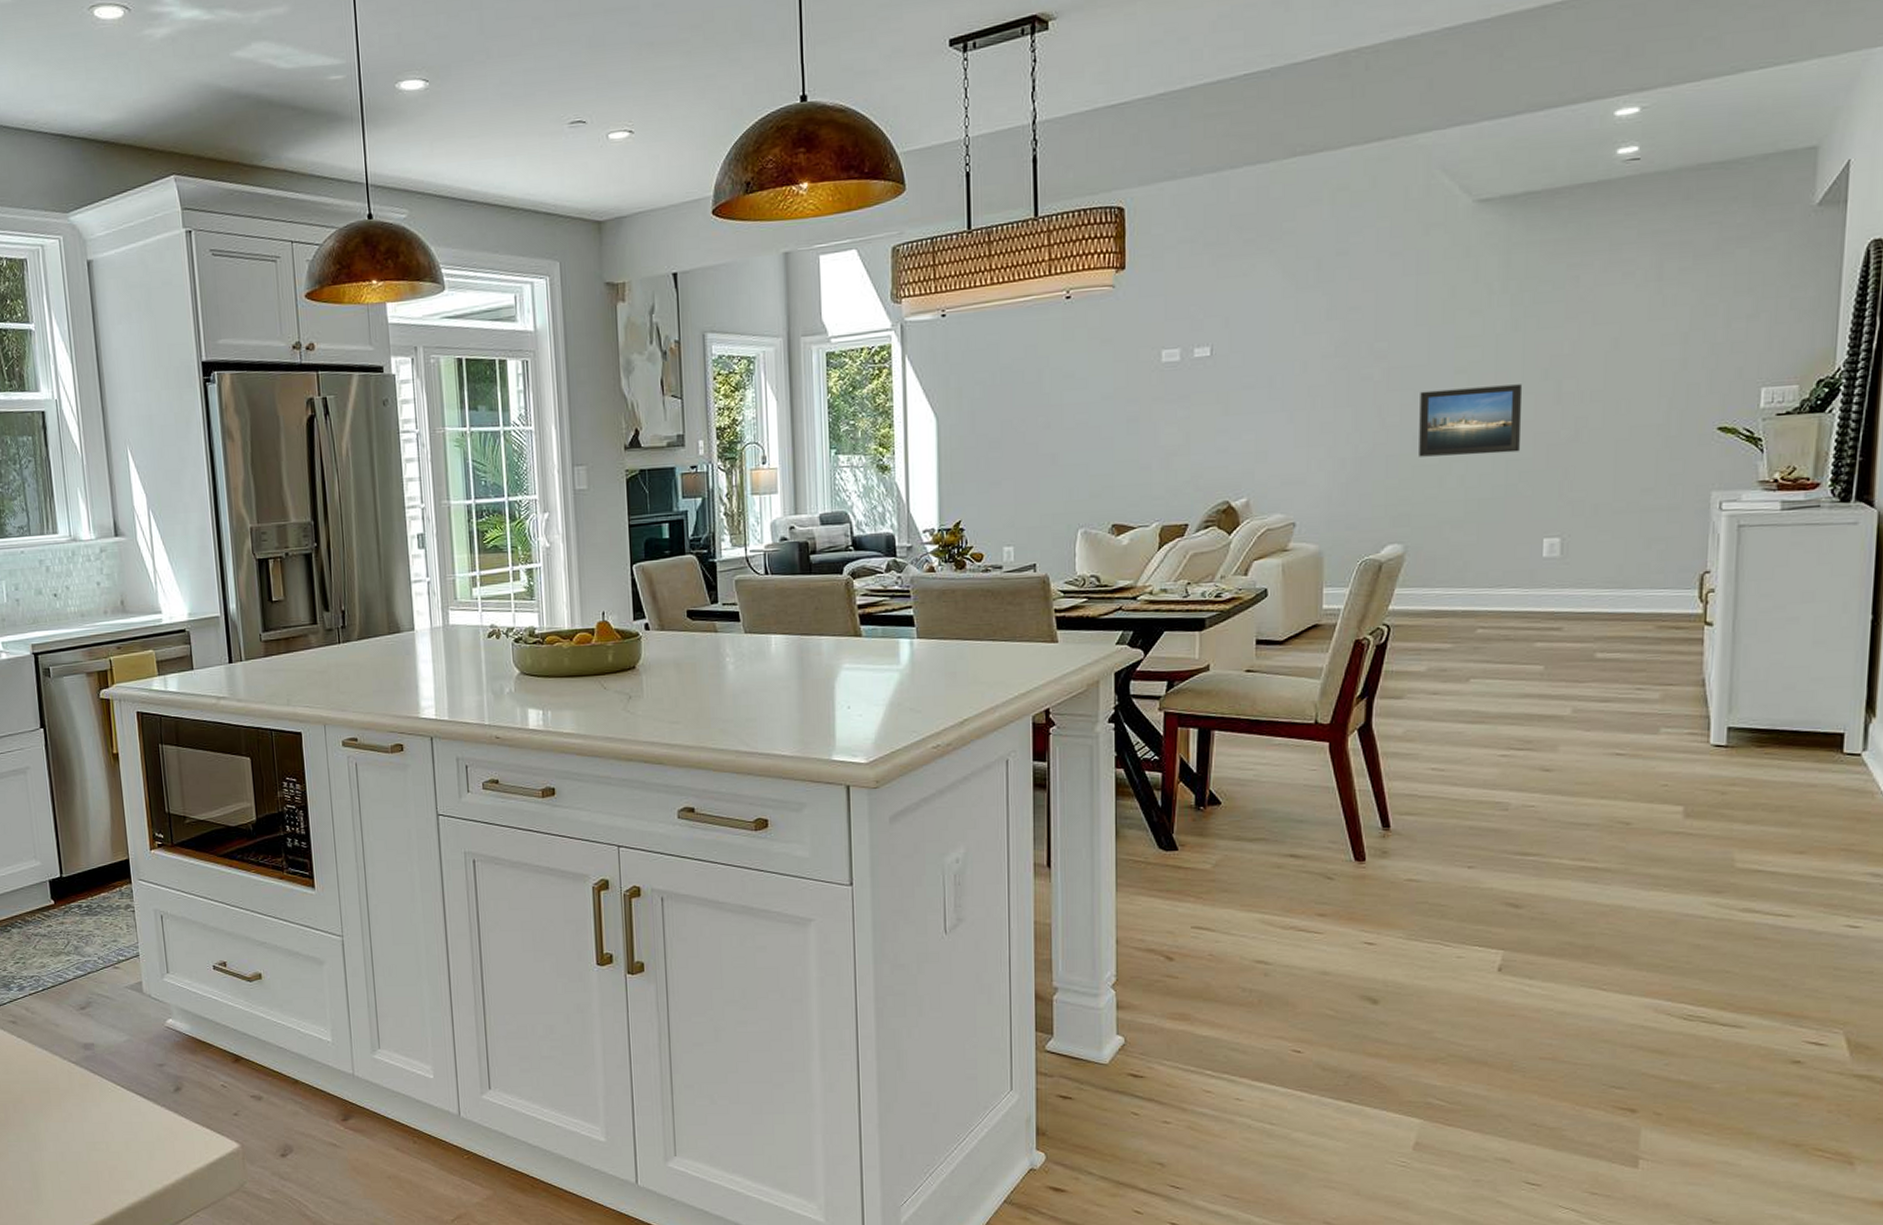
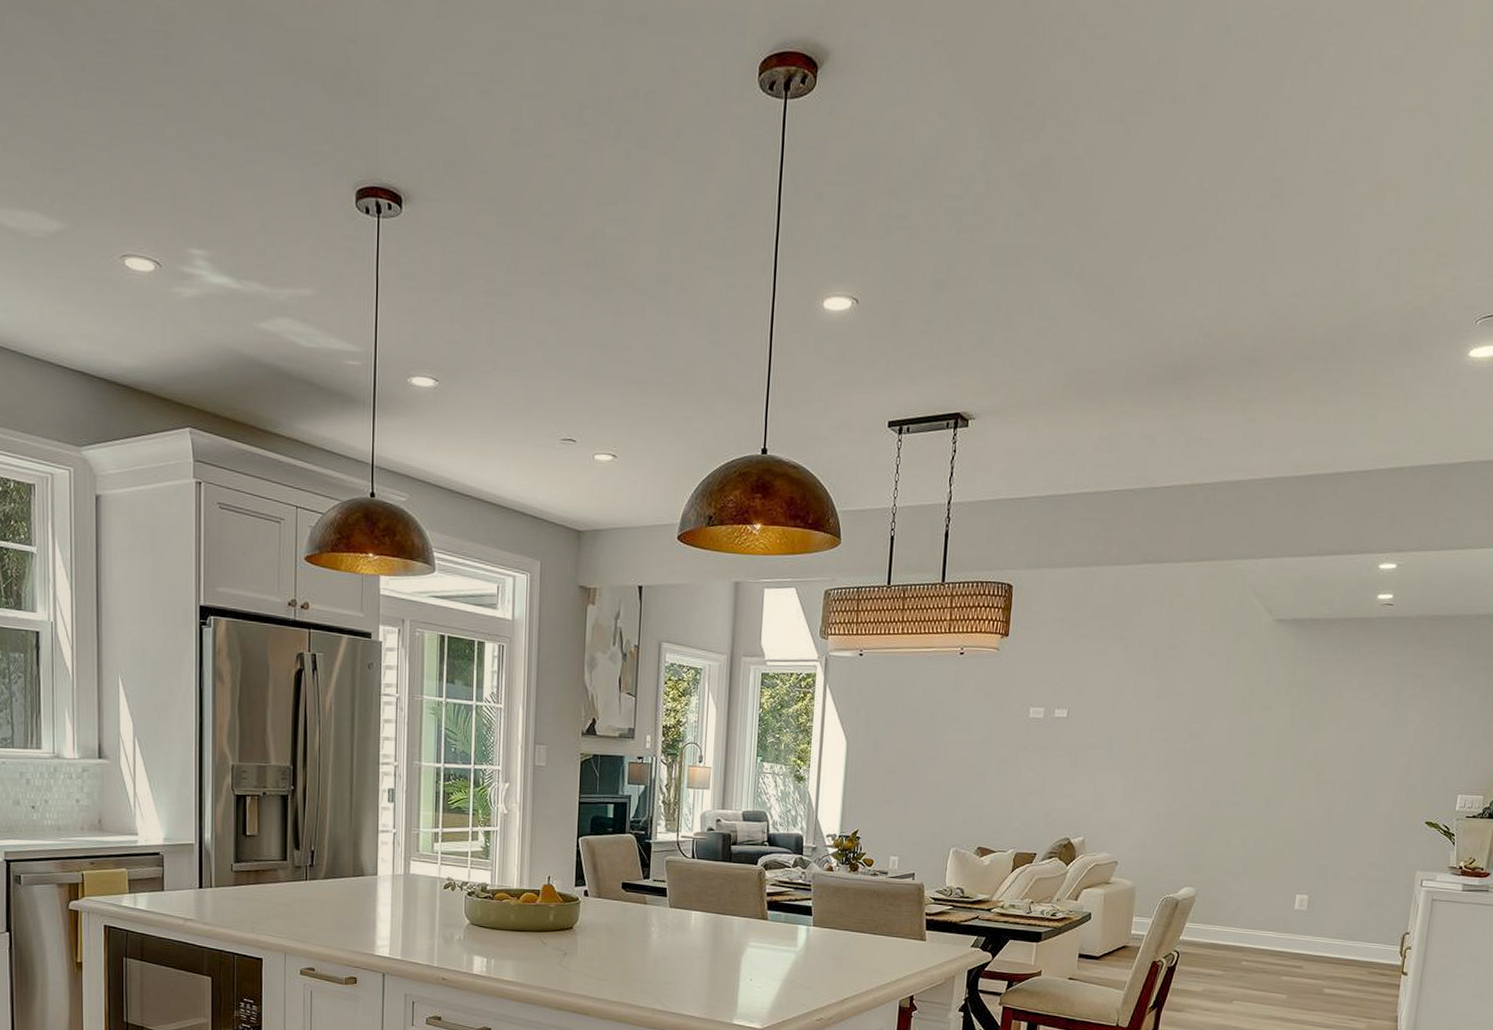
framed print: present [1419,384,1523,457] -> none [1213,767,1294,824]

